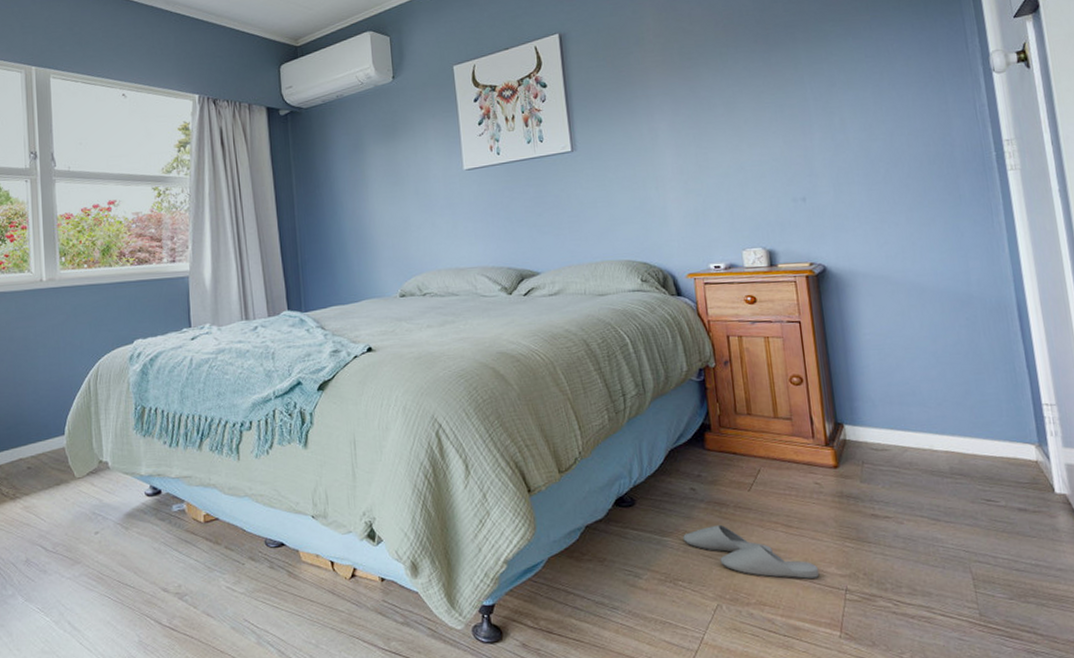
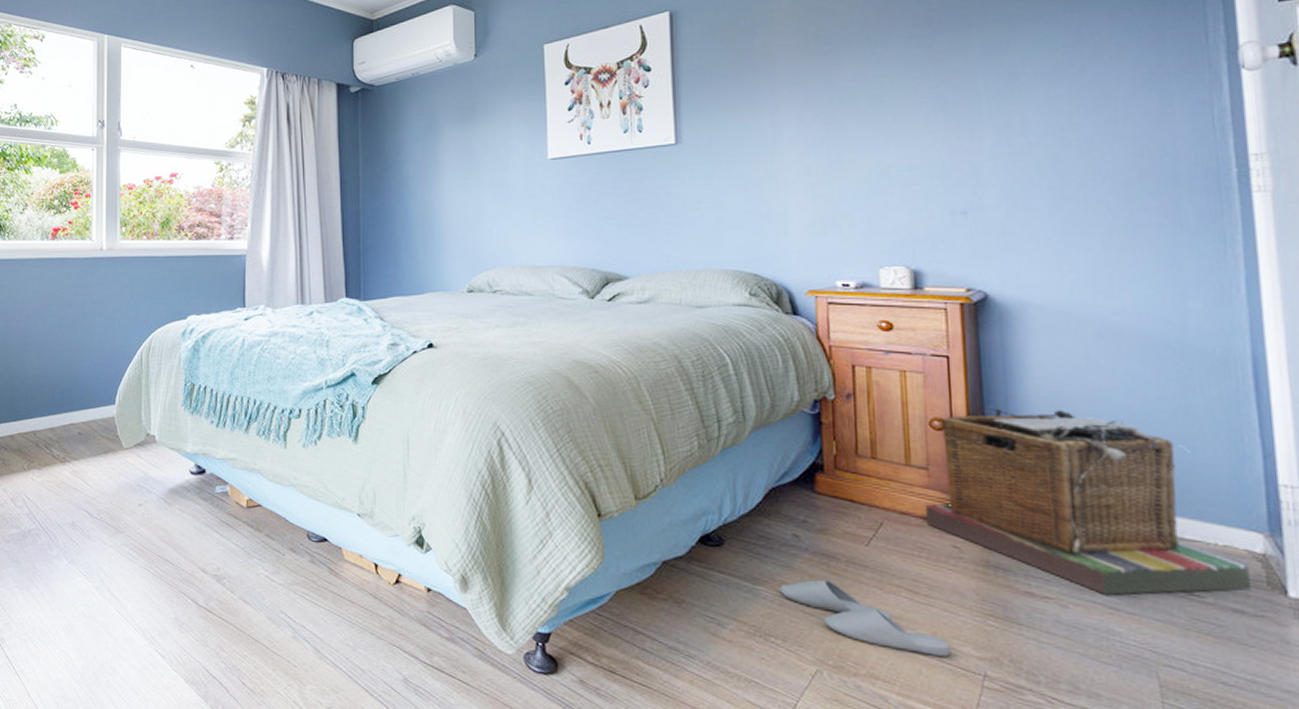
clothes hamper: none [792,359,1029,509] -> present [926,408,1251,595]

